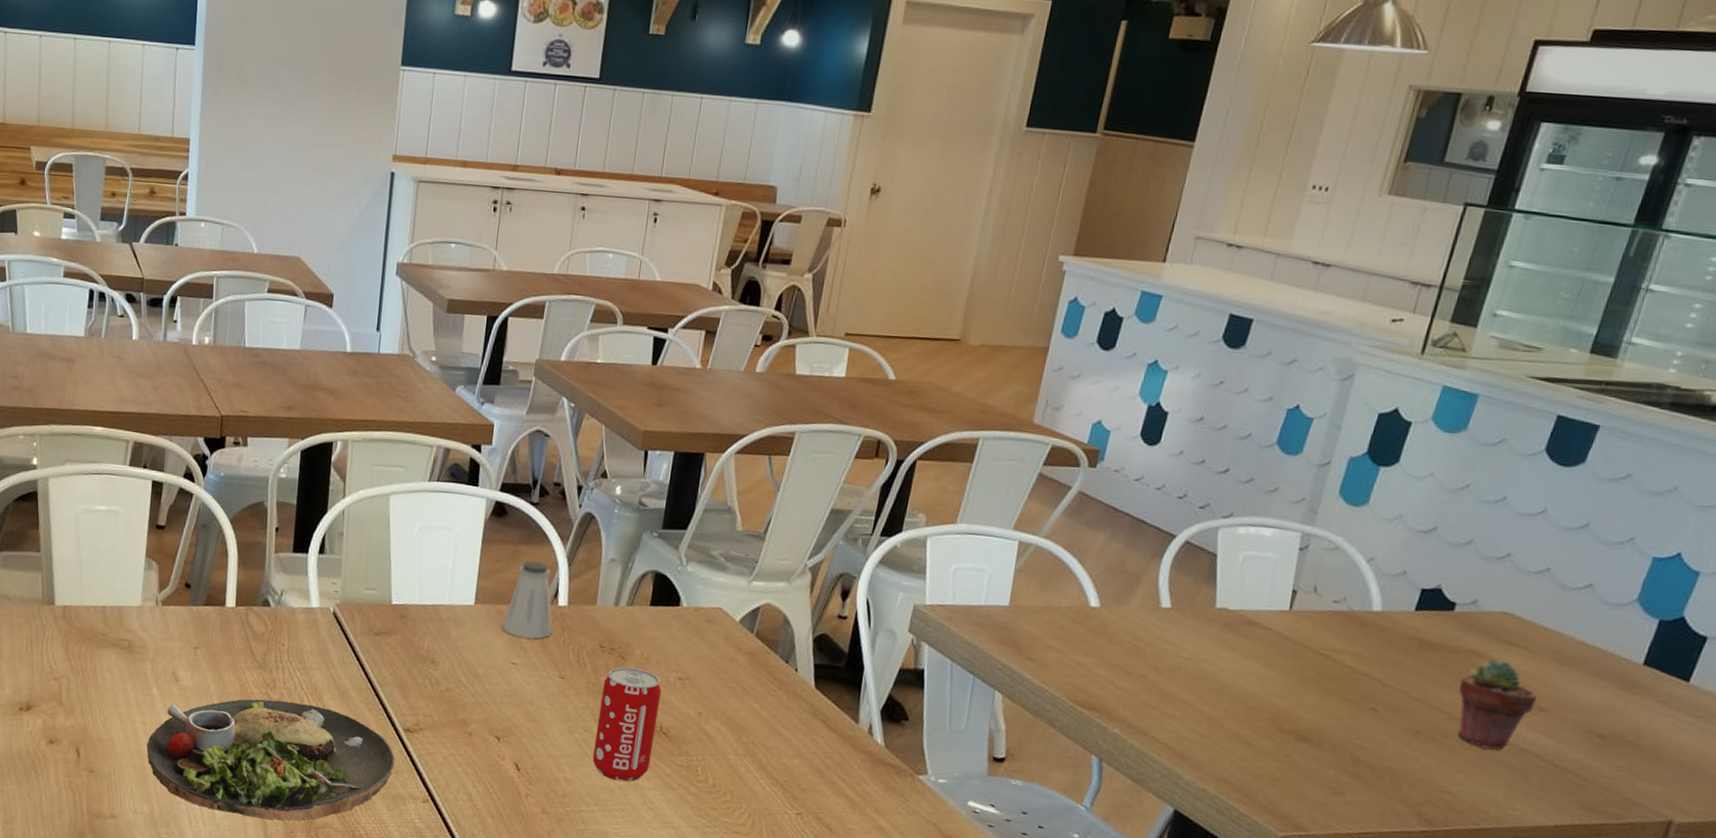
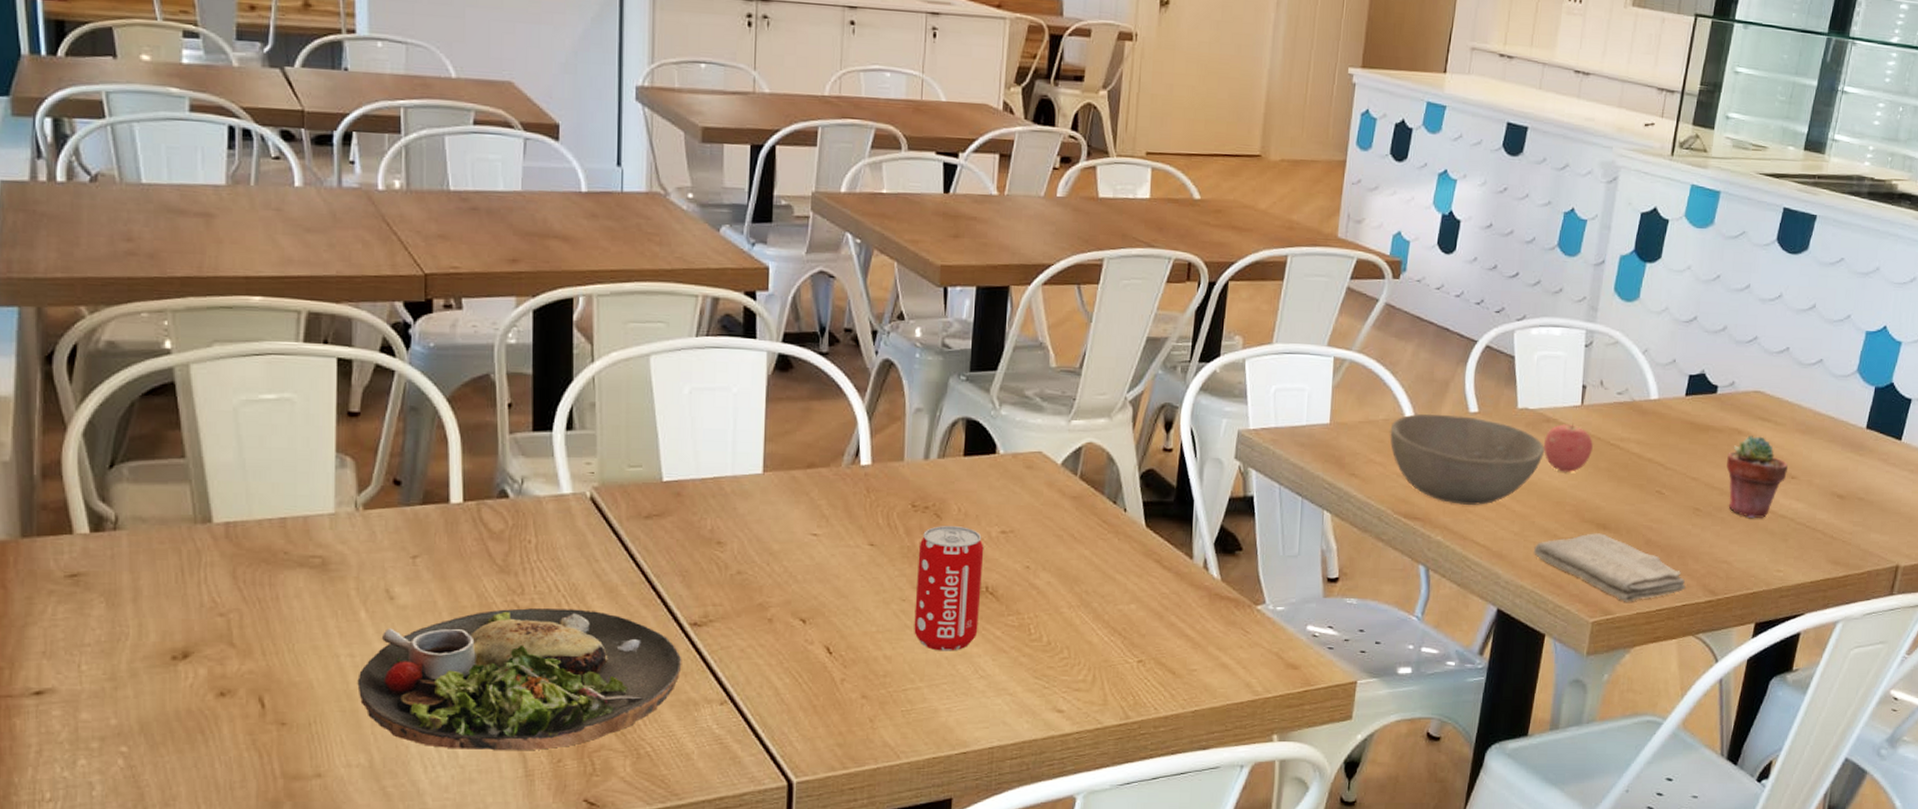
saltshaker: present [502,560,553,639] -> none [797,417,857,505]
bowl: none [1071,604,1243,703] -> present [1390,413,1545,505]
washcloth: none [1221,744,1397,821] -> present [1534,533,1686,602]
apple: none [1241,627,1300,679] -> present [1544,423,1593,472]

